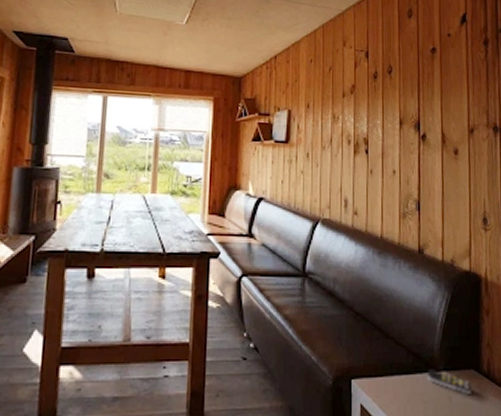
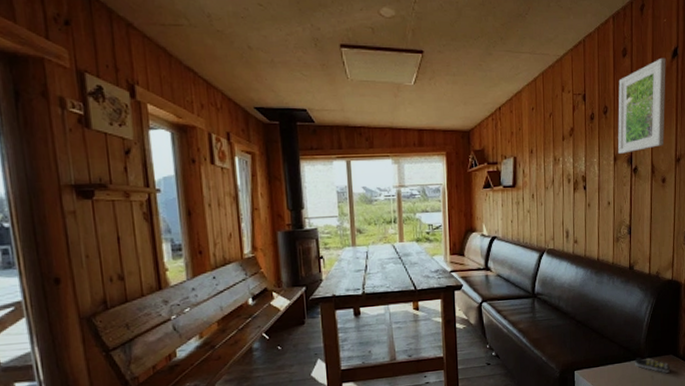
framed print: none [403,22,456,118] -> present [618,57,666,154]

